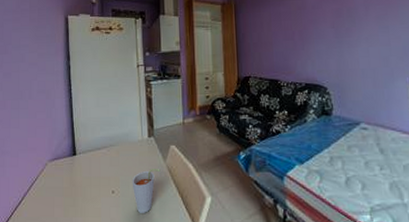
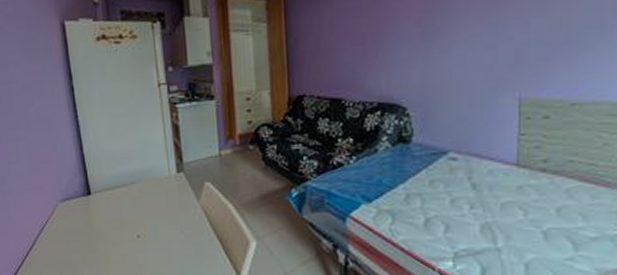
cup: present [132,169,161,213] -> none [159,210,194,259]

